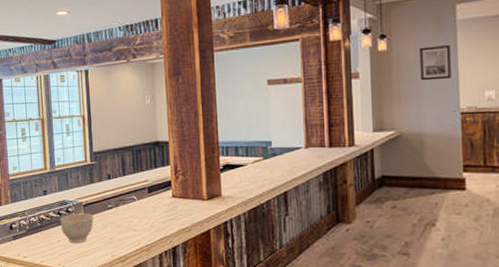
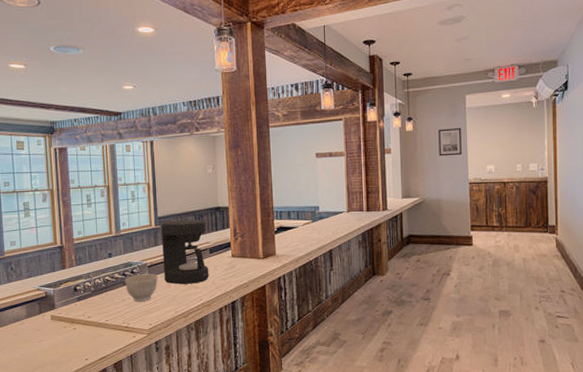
coffee maker: none [96,155,148,226] -> present [160,219,209,284]

